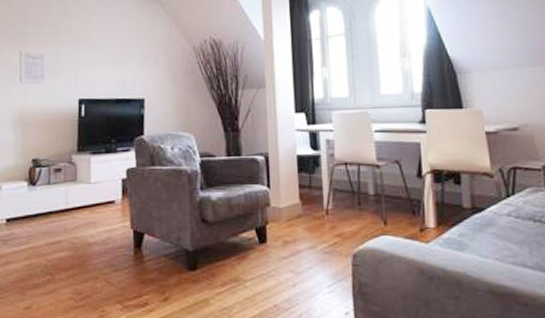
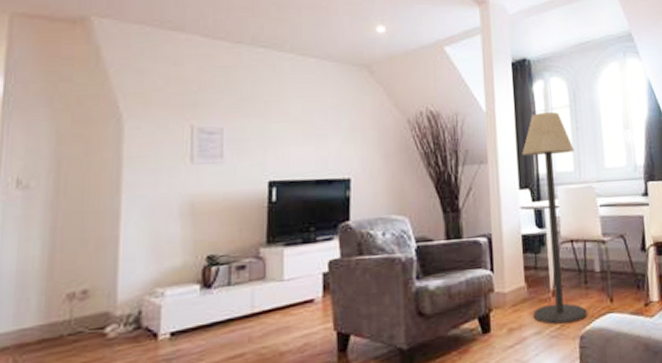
floor lamp: none [298,40,361,241] -> present [522,112,588,325]

